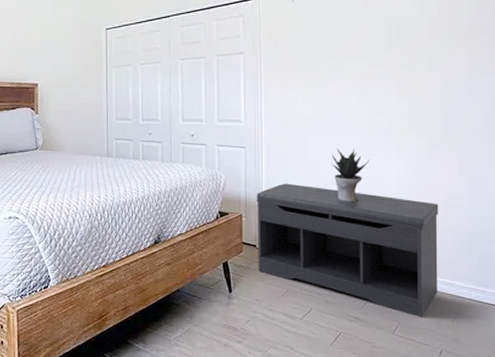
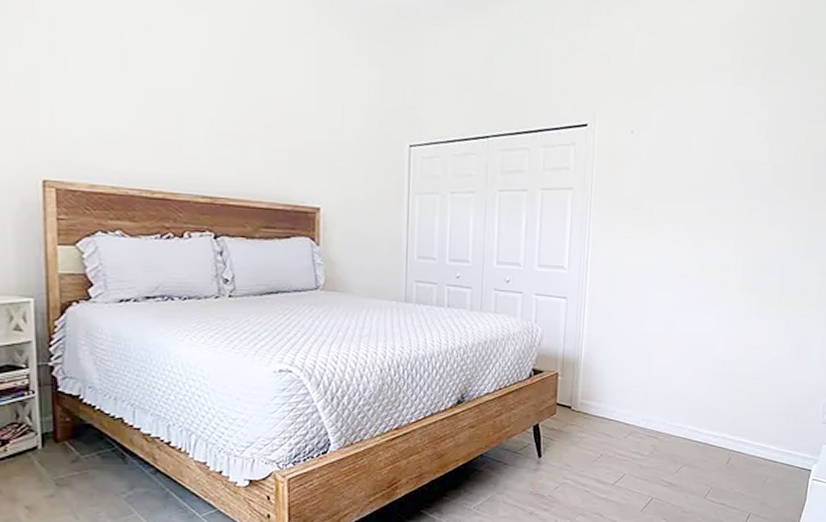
bench: present [256,183,439,318] -> none [571,339,763,482]
potted plant: present [332,149,369,202] -> none [659,304,698,362]

